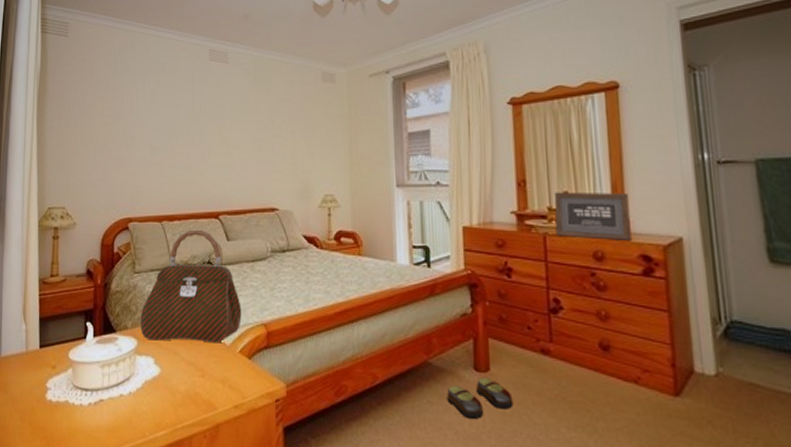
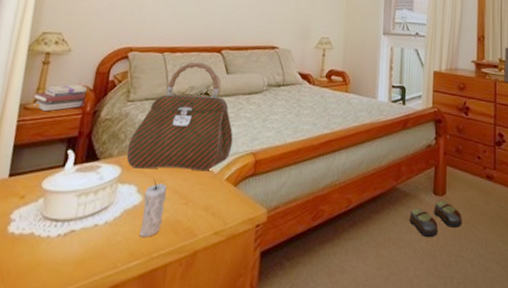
books: none [49,258,96,286] -> present [33,84,87,112]
candle: none [162,351,183,408] -> present [139,179,168,237]

